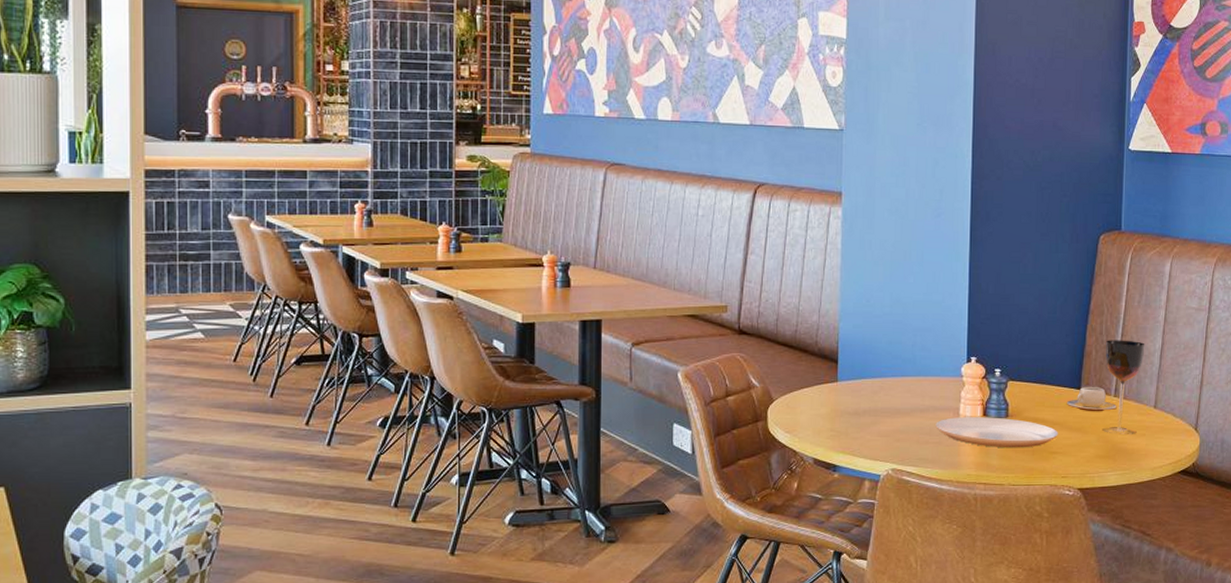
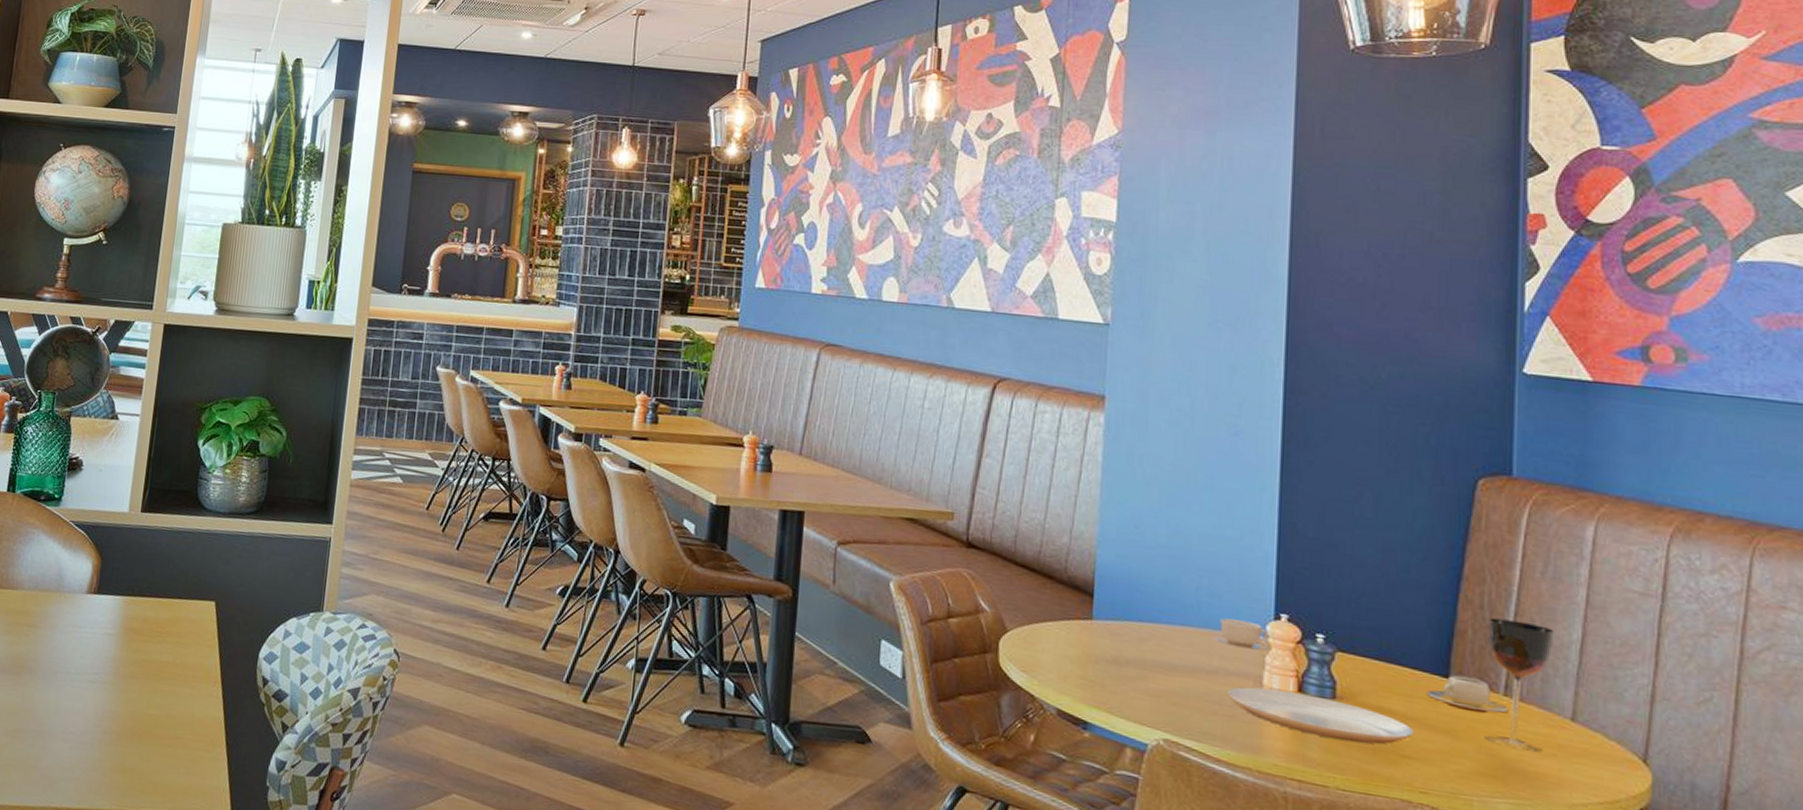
teacup: none [924,366,963,388] -> present [1212,618,1269,651]

